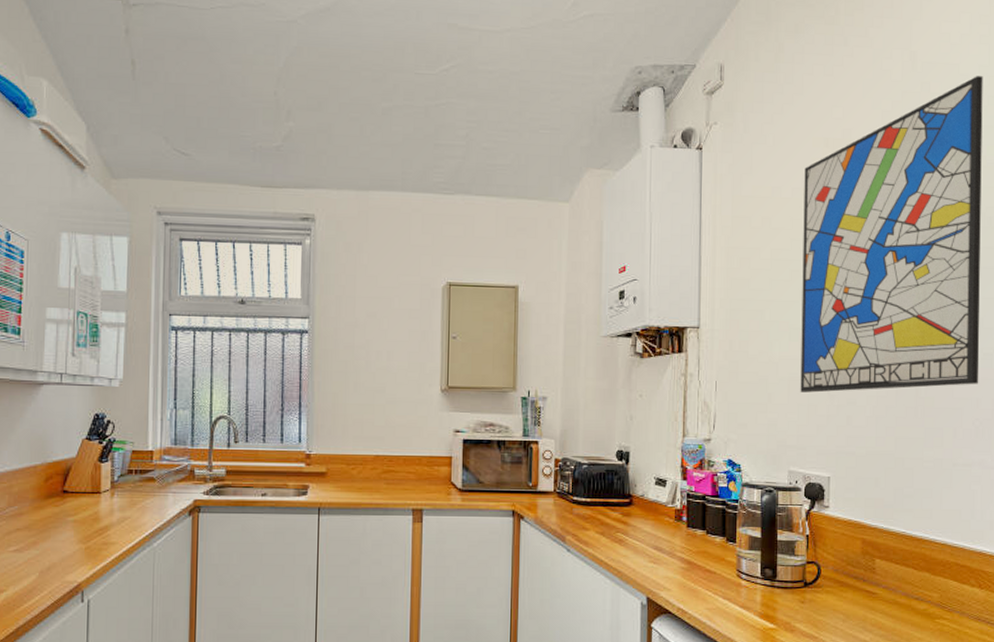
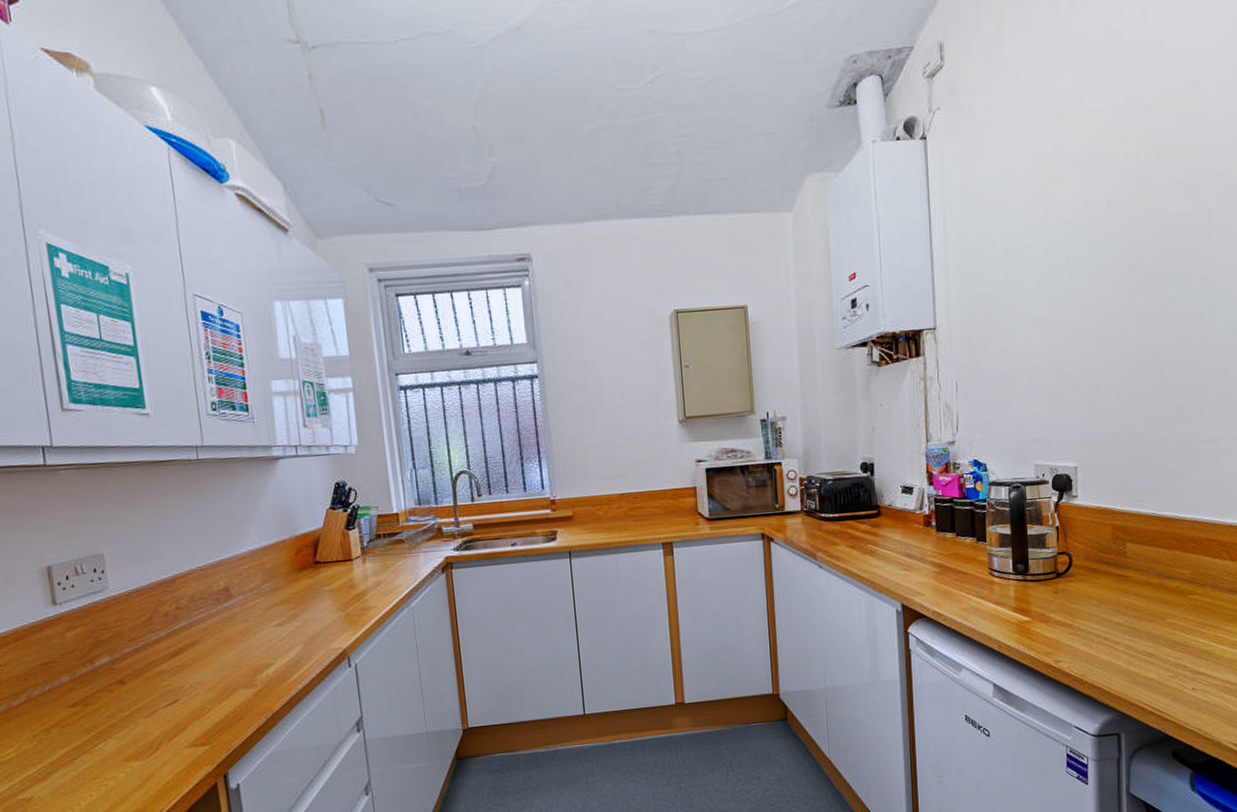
wall art: present [800,76,983,393] -> none [1035,24,1225,384]

